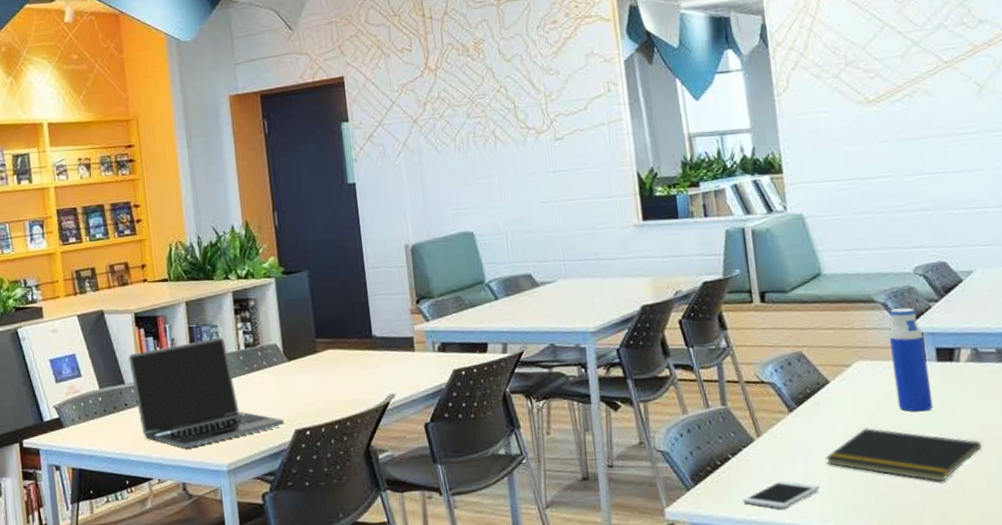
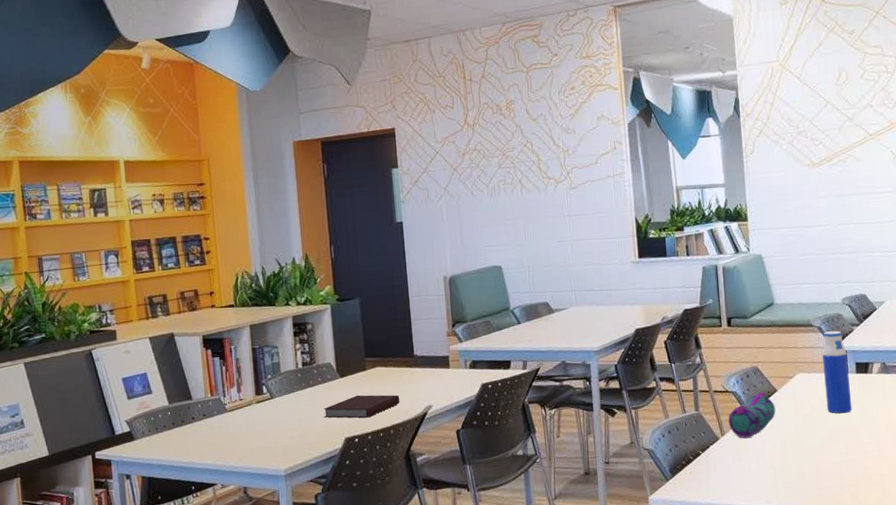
laptop: present [128,337,284,448] -> none [196,357,336,456]
notebook: none [269,381,358,408] -> present [323,394,400,418]
cell phone: present [742,481,820,509] -> none [709,471,767,494]
pencil case: none [765,383,829,441] -> present [728,392,776,439]
notepad: present [825,428,982,482] -> none [772,427,885,469]

